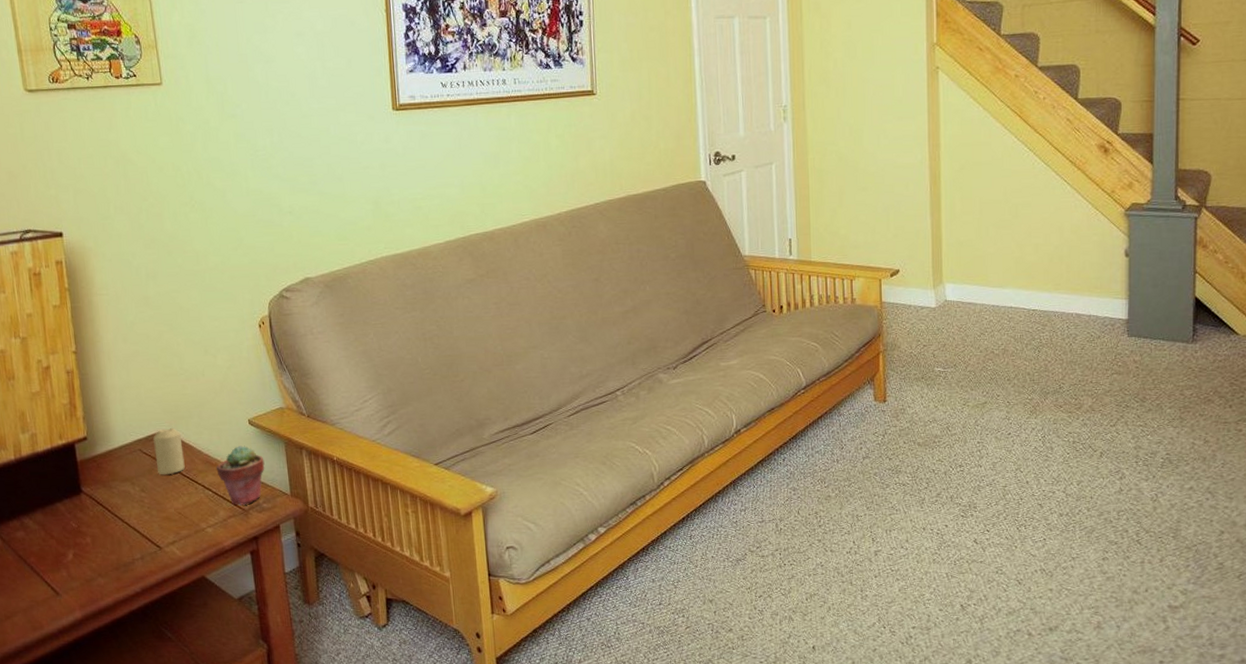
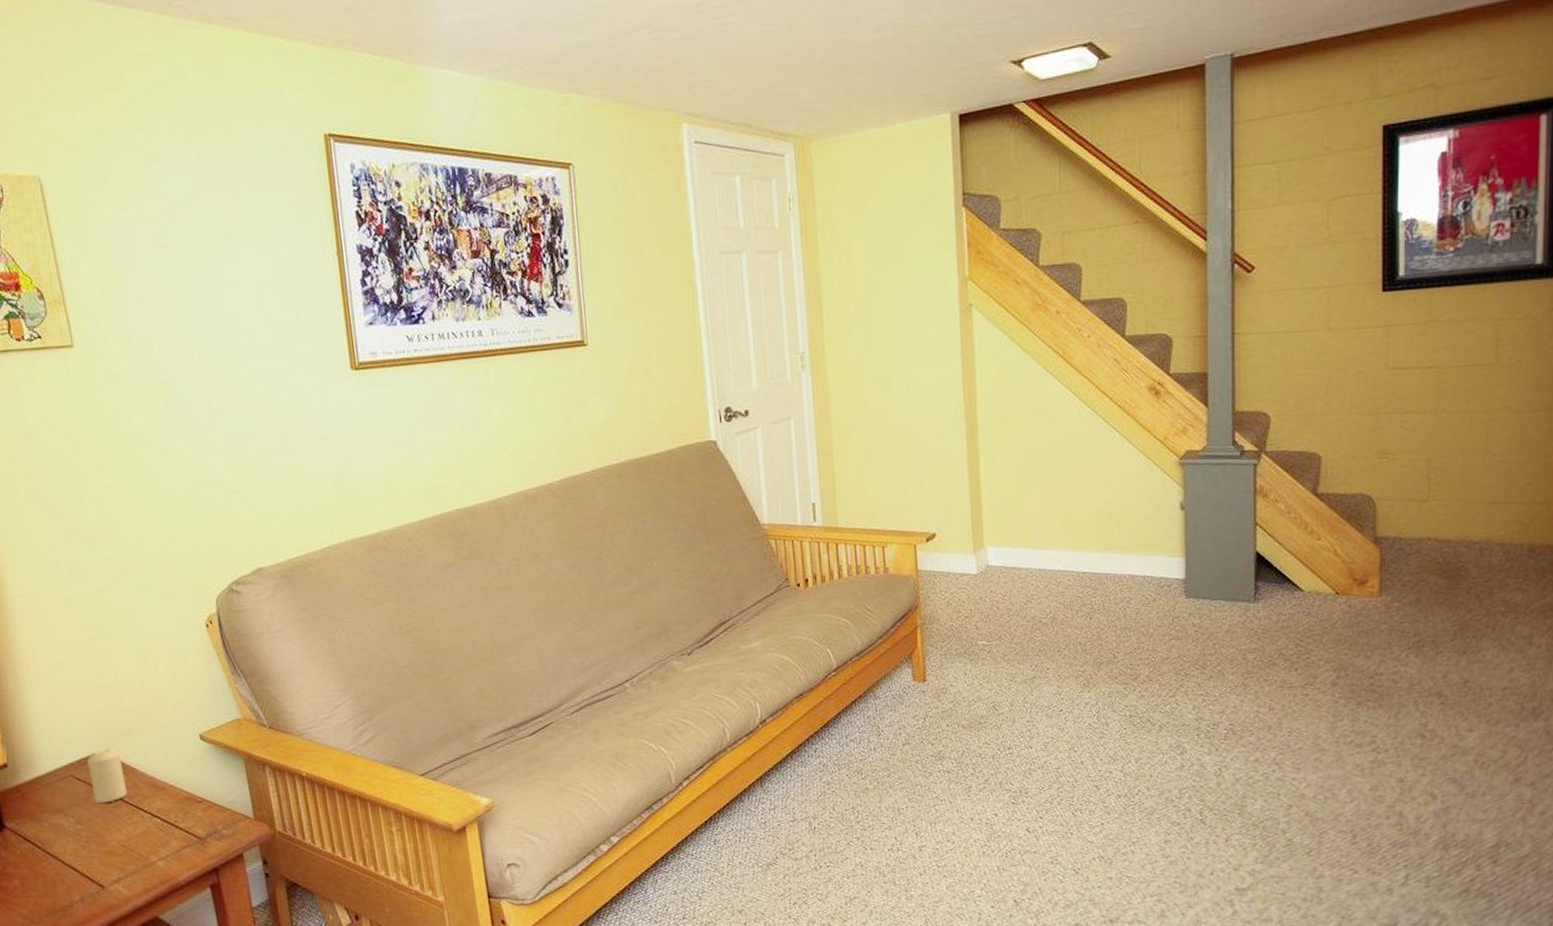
potted succulent: present [216,445,265,505] -> none [164,764,222,833]

